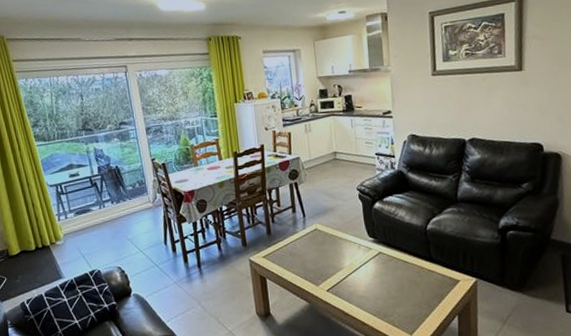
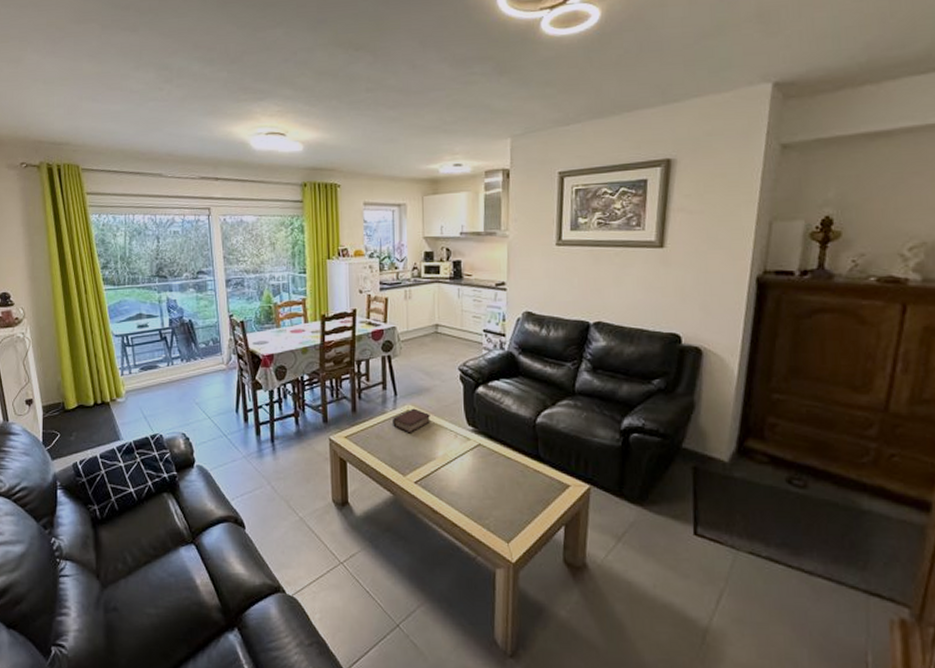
book: none [303,226,336,249] -> present [393,408,430,433]

